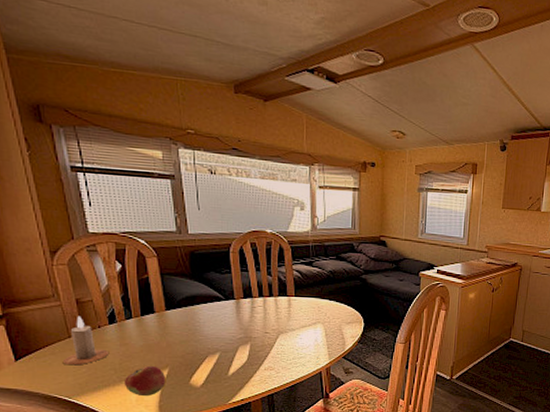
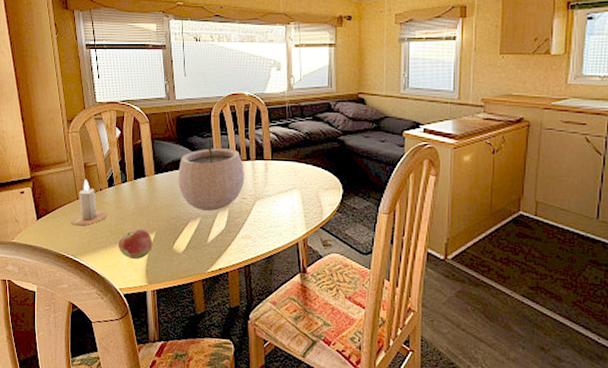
plant pot: none [193,267,268,345] -> present [178,131,245,211]

